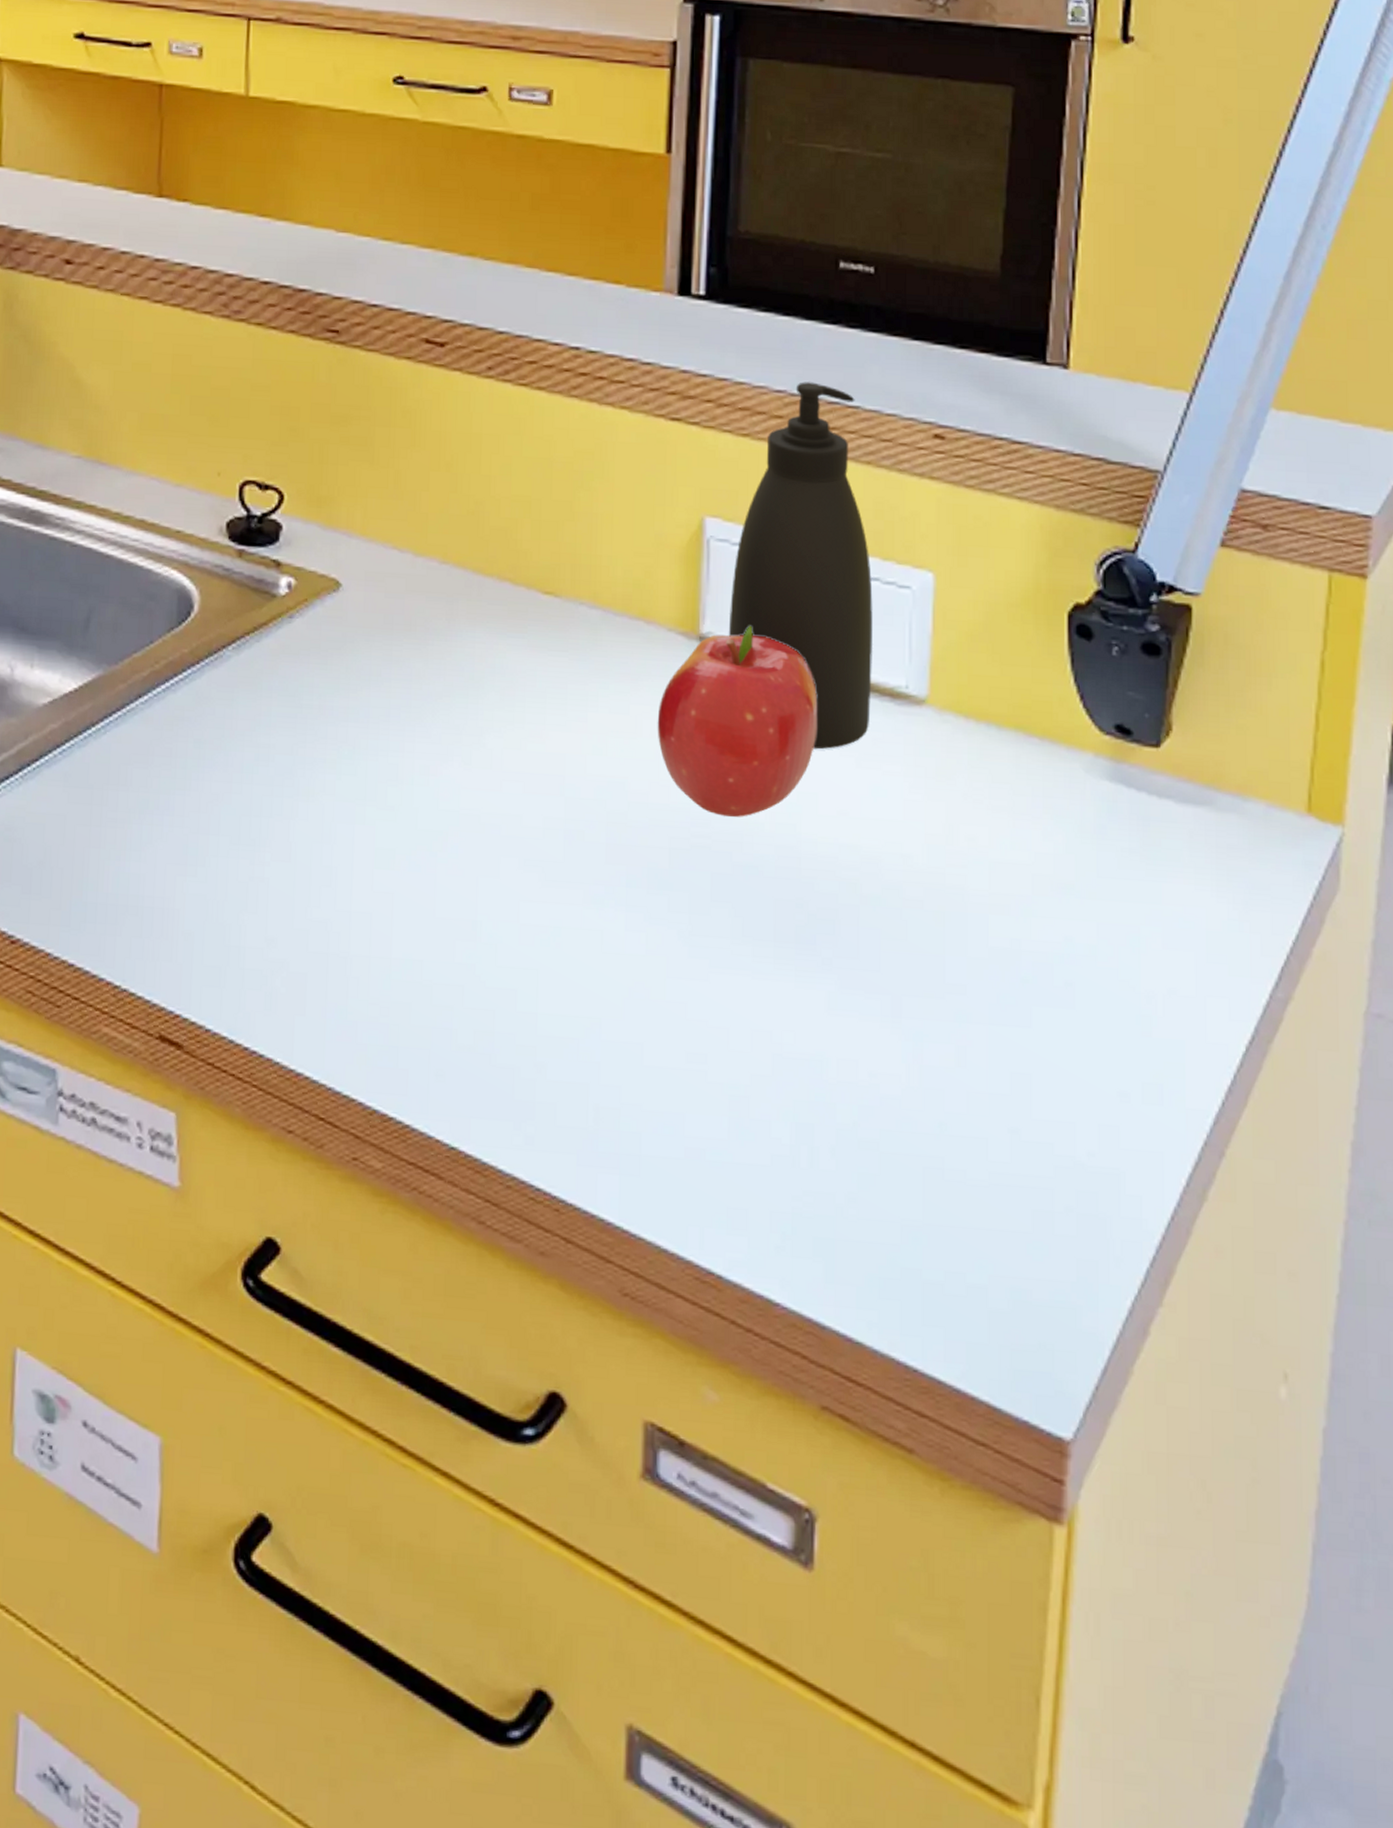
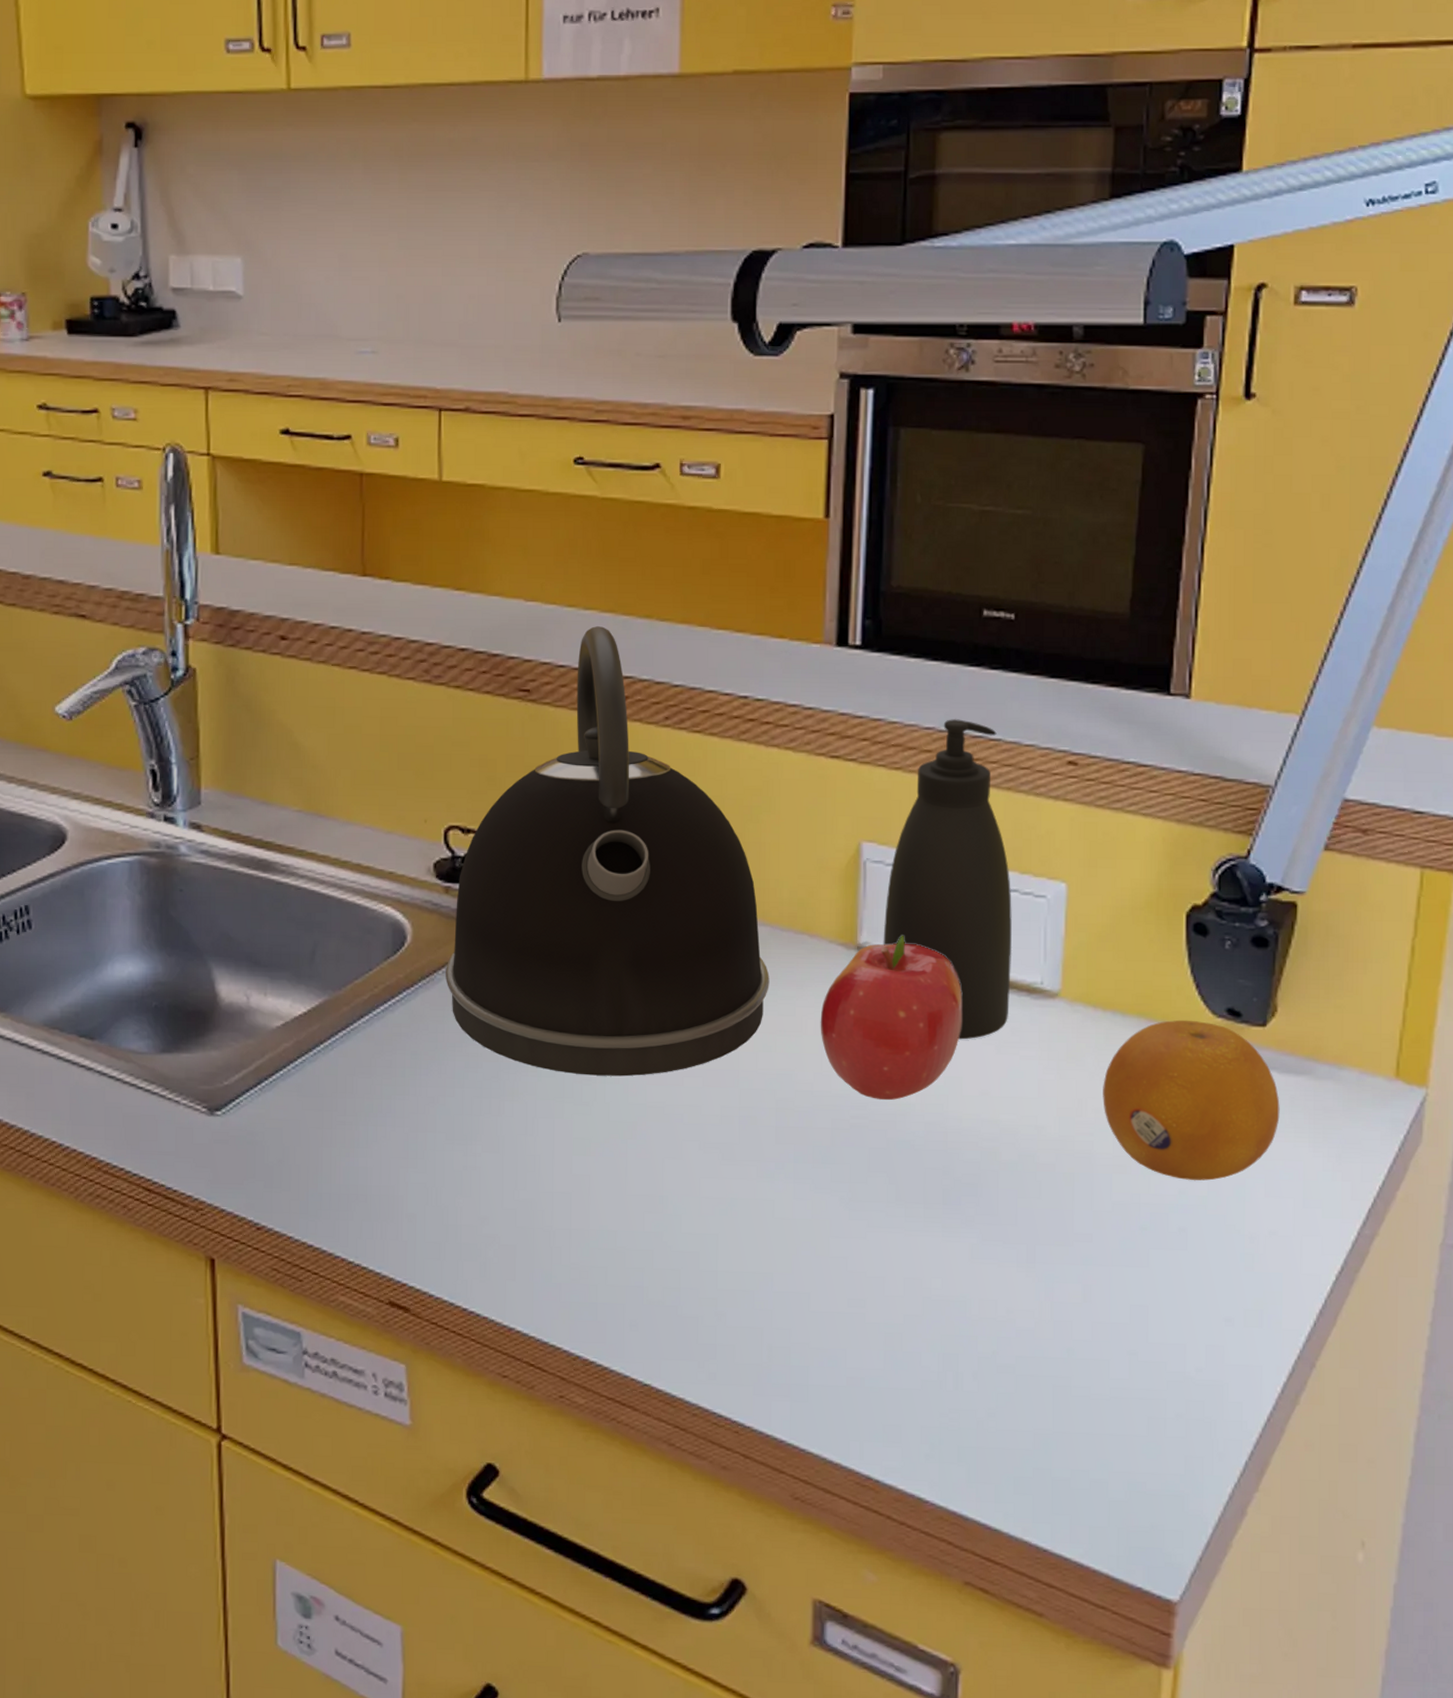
kettle: none [236,263,601,778] -> present [446,626,770,1077]
fruit: none [977,735,1178,927] -> present [1103,1019,1280,1181]

